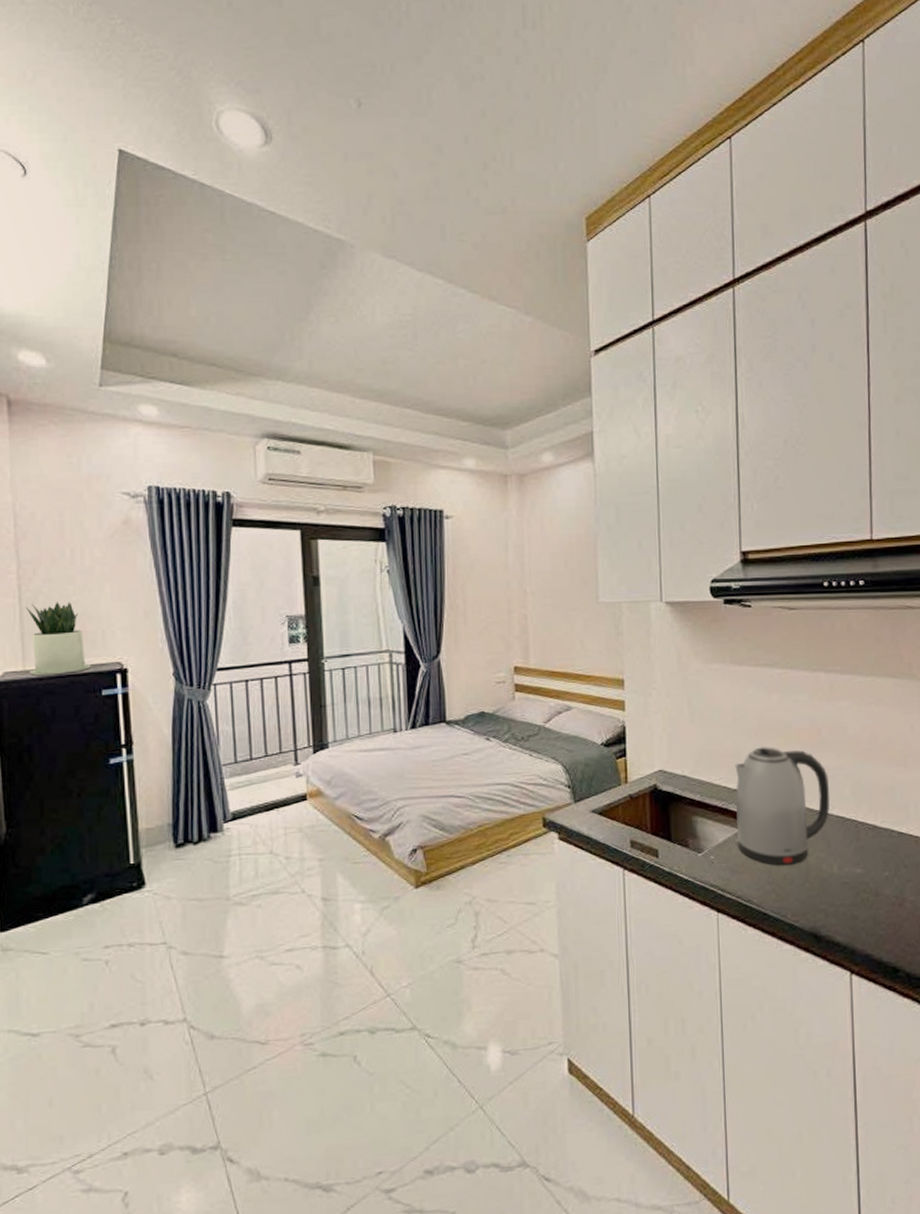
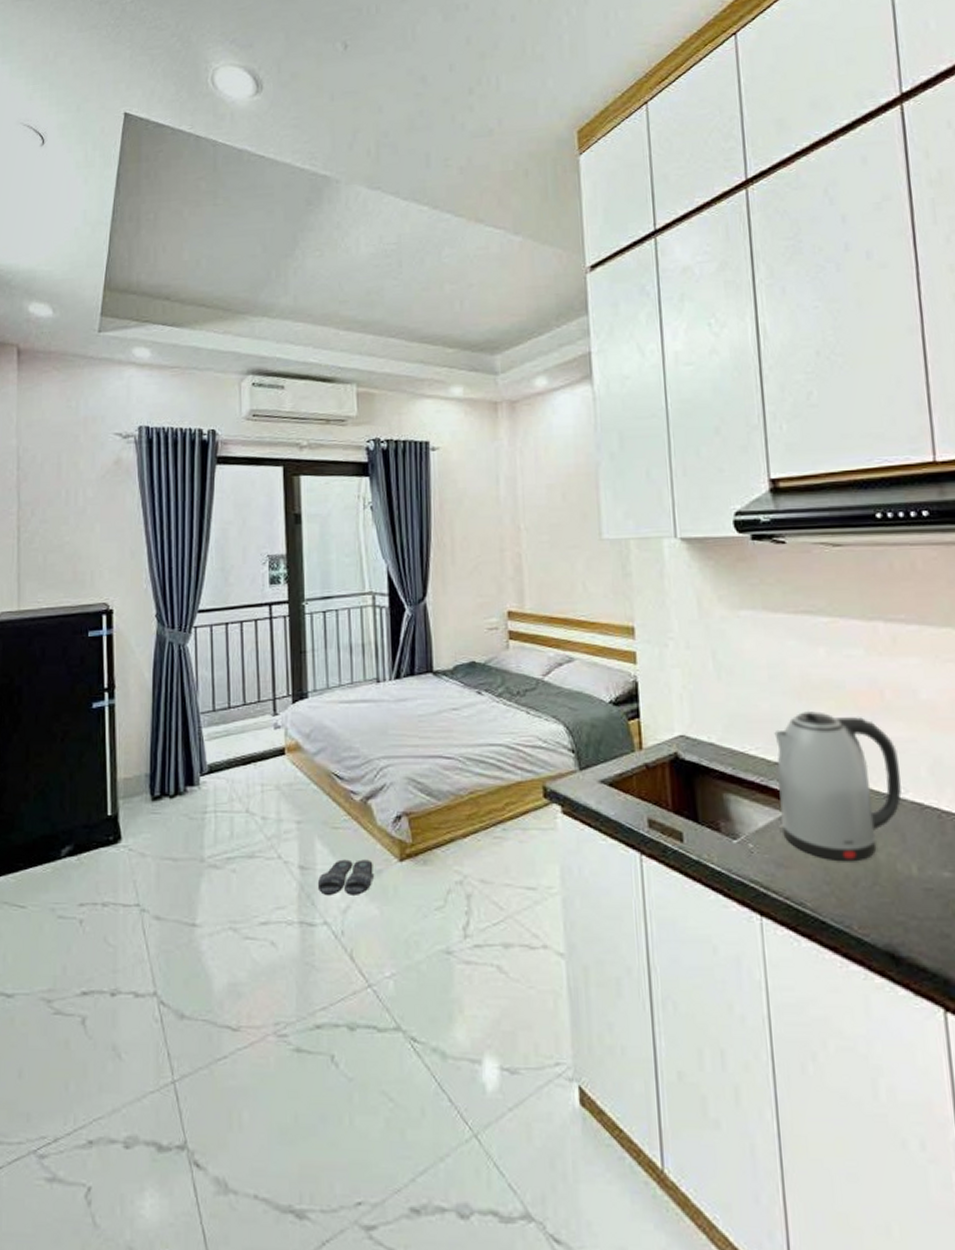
planter: present [25,601,92,677] -> none [22,542,80,617]
slippers: none [339,888,393,922] -> present [317,859,375,895]

